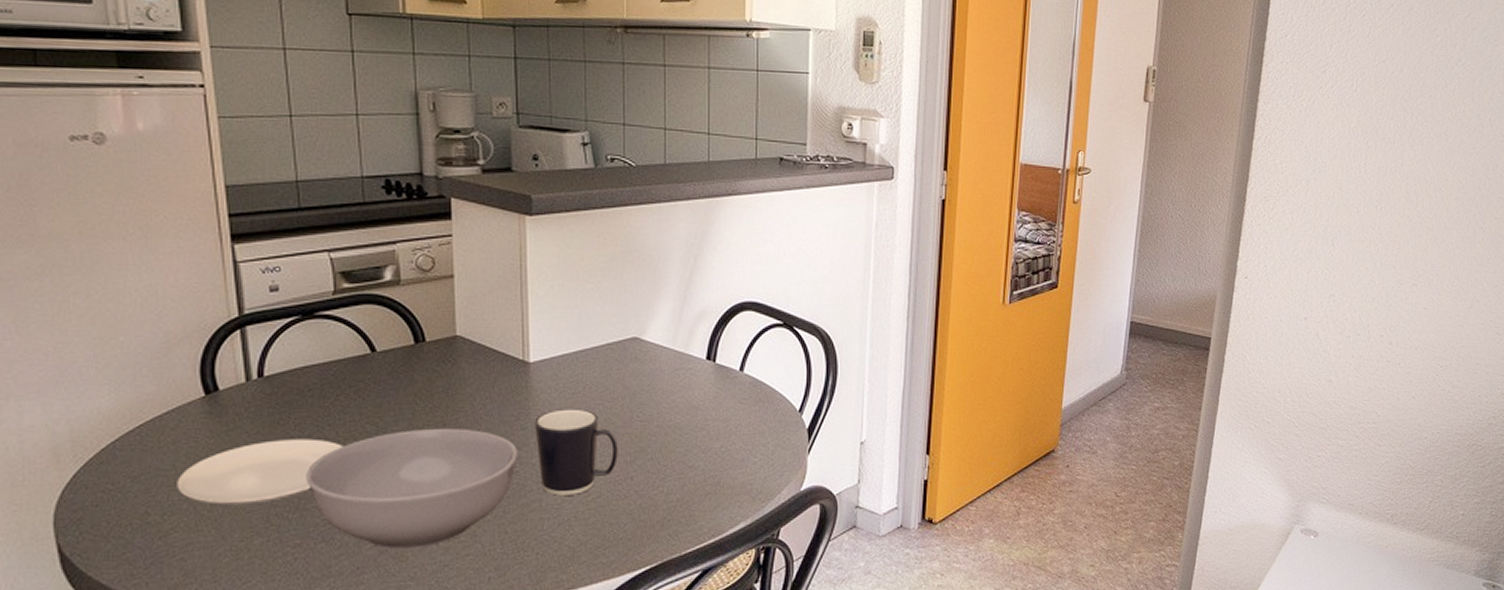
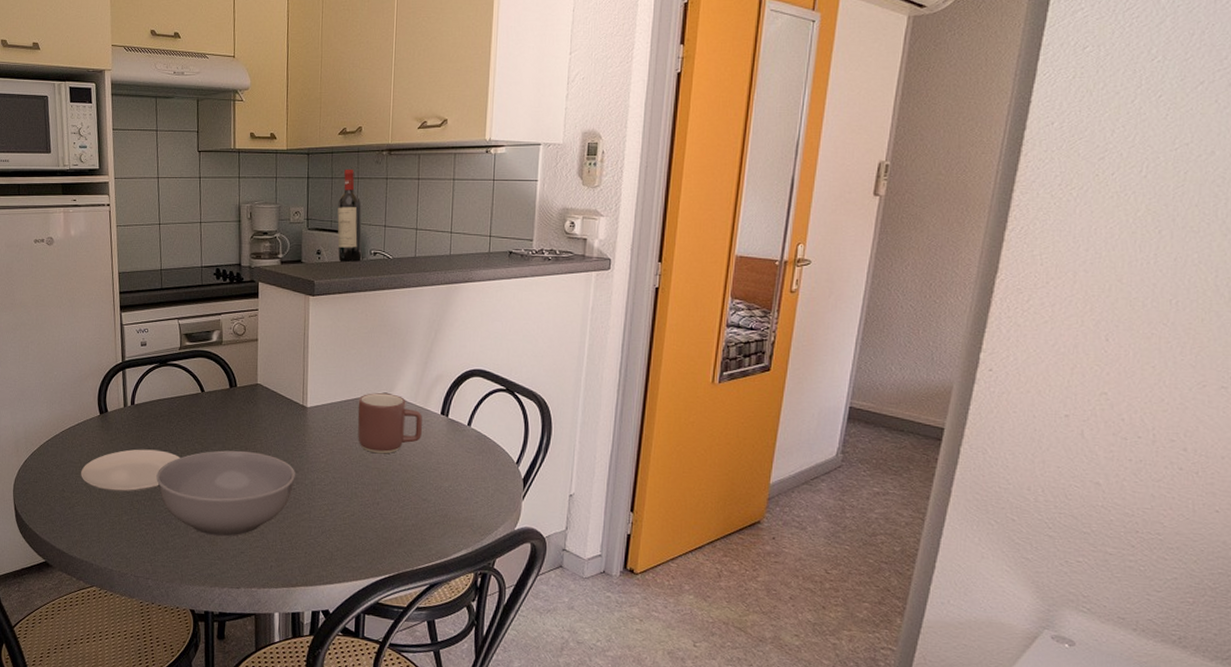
mug: present [534,408,618,496] -> none [308,444,369,512]
wine bottle: none [559,48,595,171] -> present [337,169,362,263]
mug: none [599,338,683,415] -> present [357,393,422,454]

